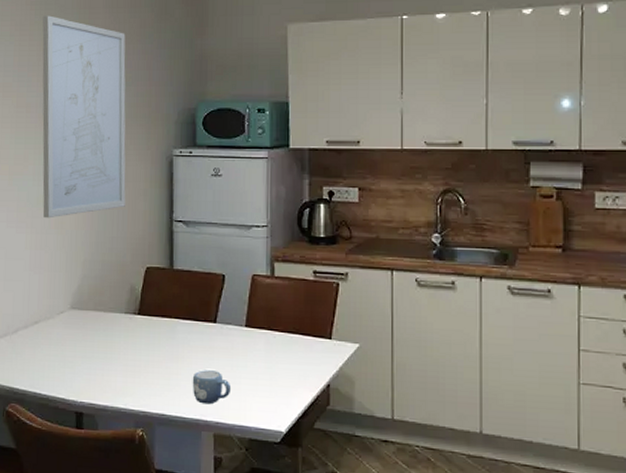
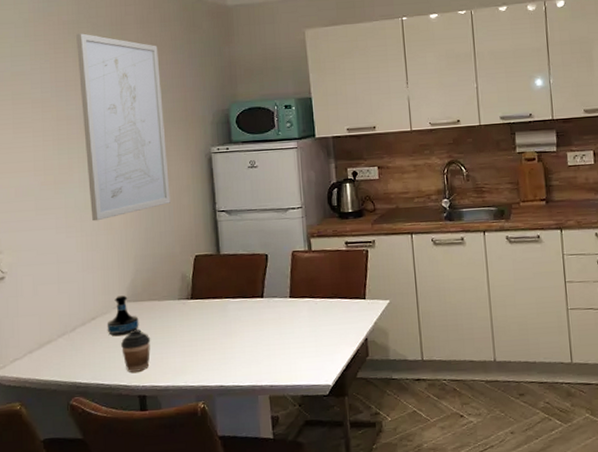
tequila bottle: none [49,301,82,345] -> present [107,295,139,336]
coffee cup: none [61,340,93,386] -> present [120,329,151,373]
mug: present [192,370,232,405] -> none [245,340,282,371]

